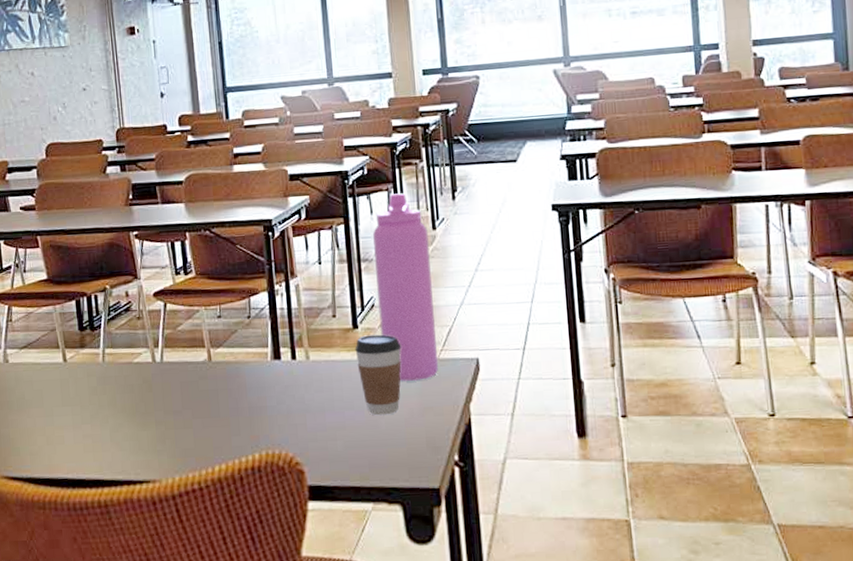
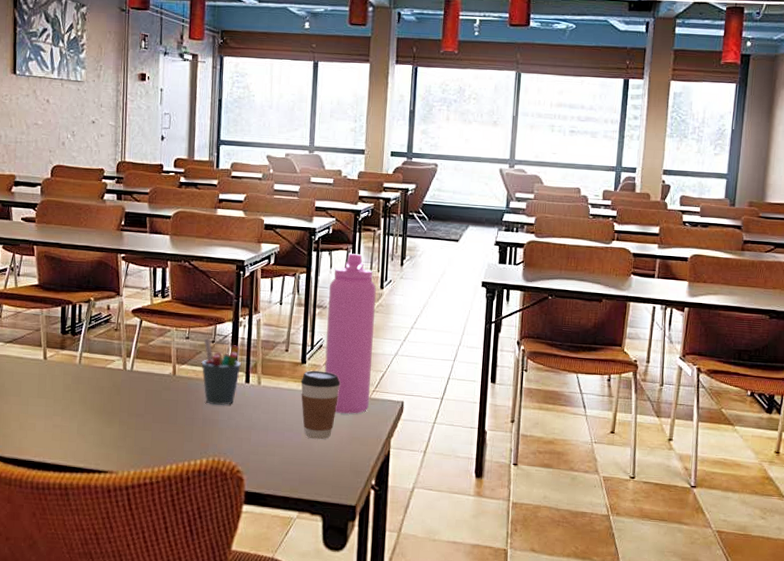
pen holder: none [238,314,284,389] -> present [201,338,241,405]

